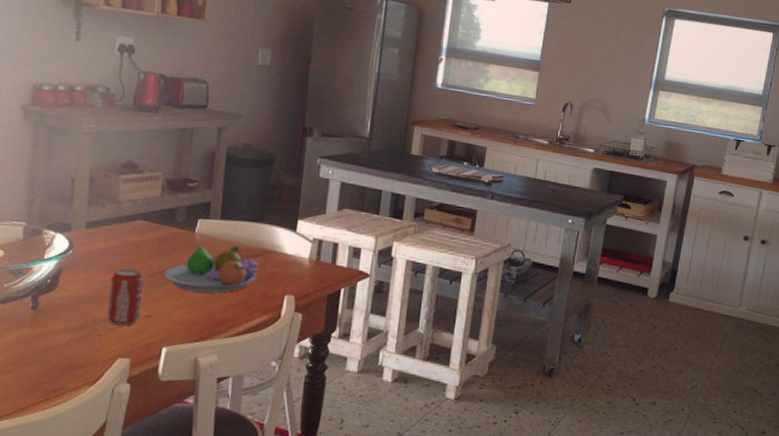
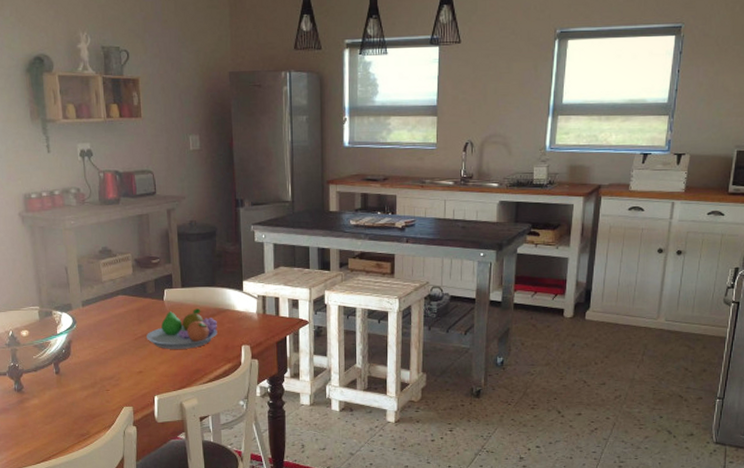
beverage can: present [107,269,144,326] -> none [107,336,135,382]

